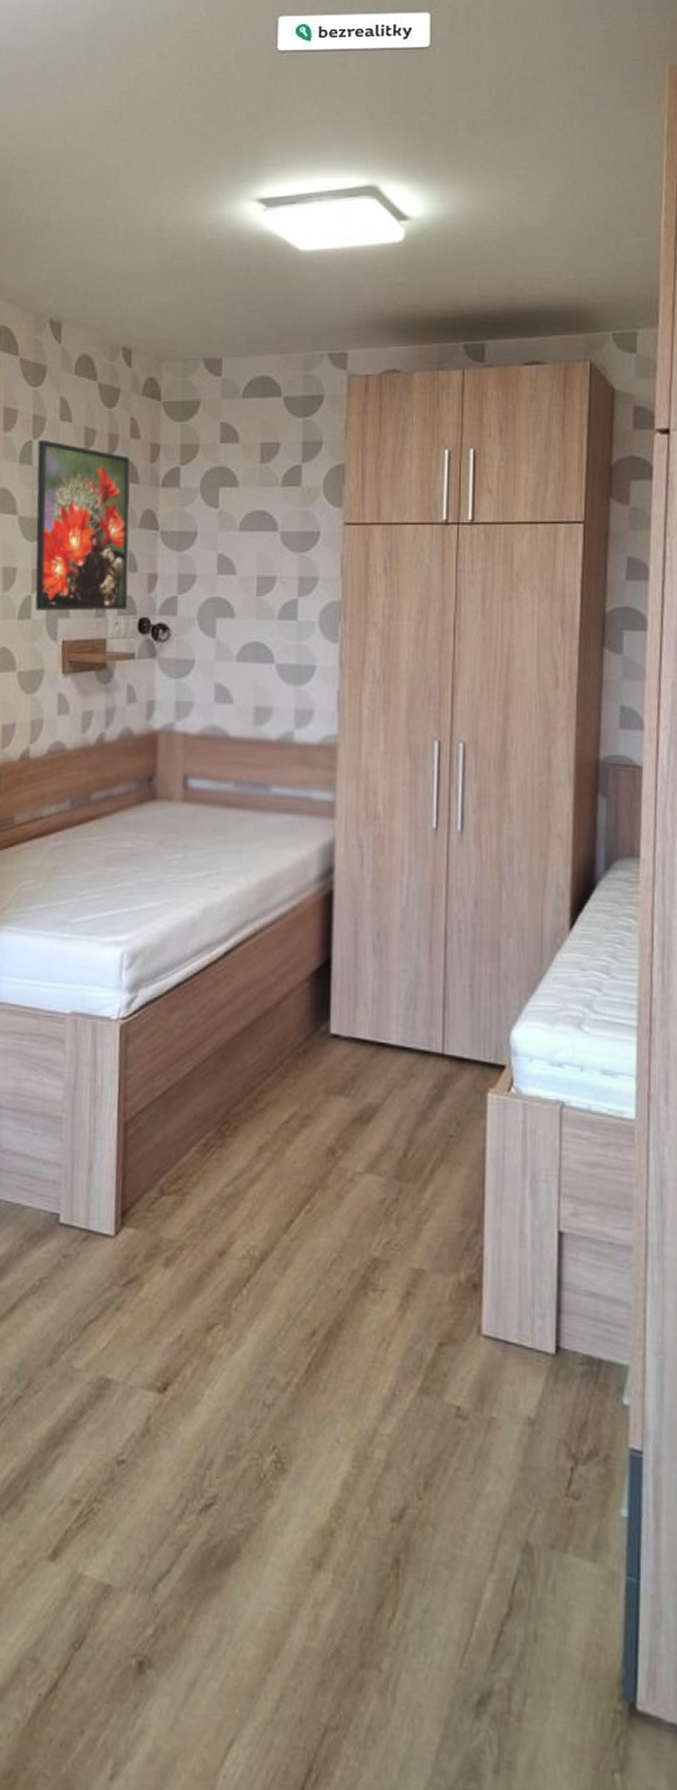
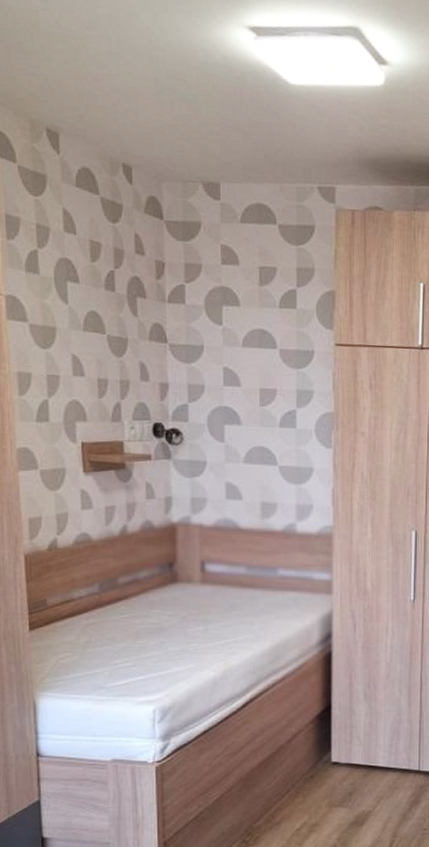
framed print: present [35,439,130,611] -> none [44,249,142,416]

